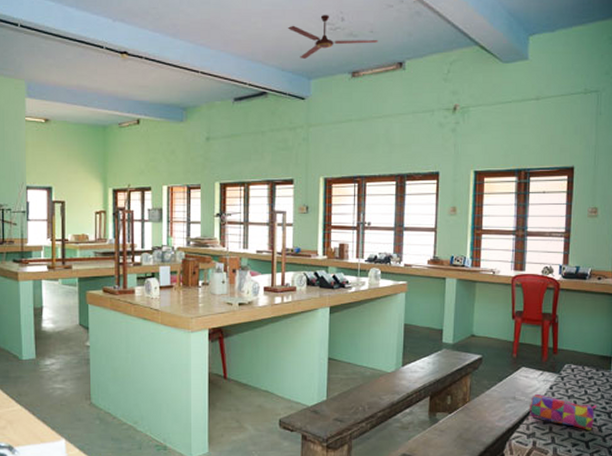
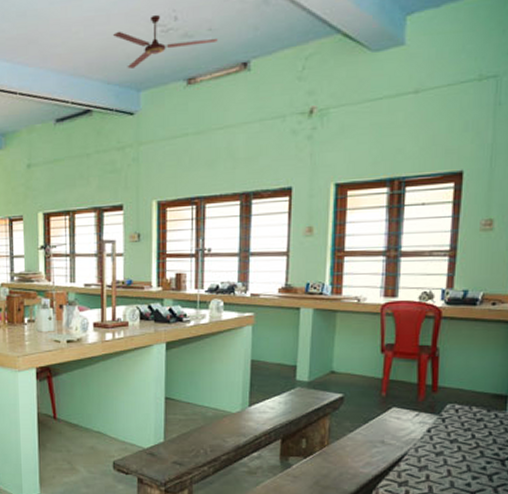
pencil case: present [530,395,597,430] -> none [402,438,487,479]

